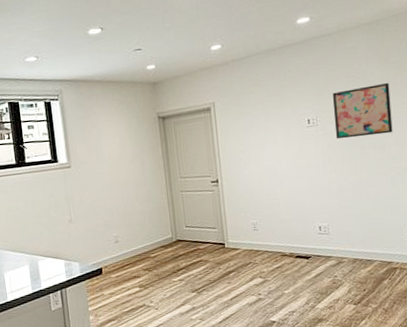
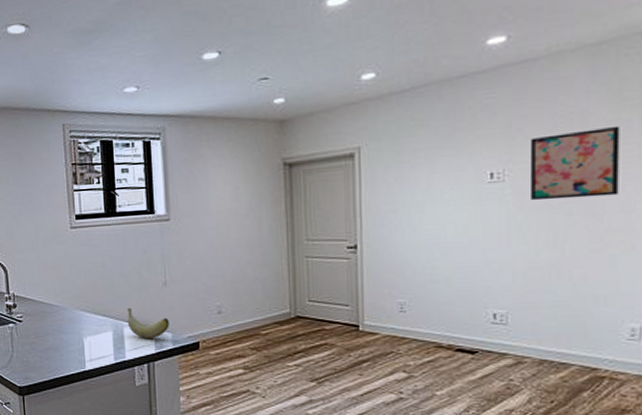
banana: none [40,243,77,269] -> present [127,307,170,338]

